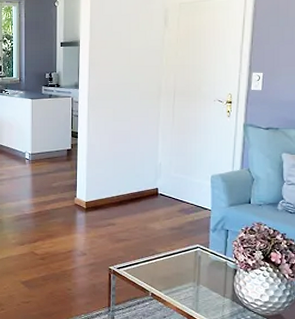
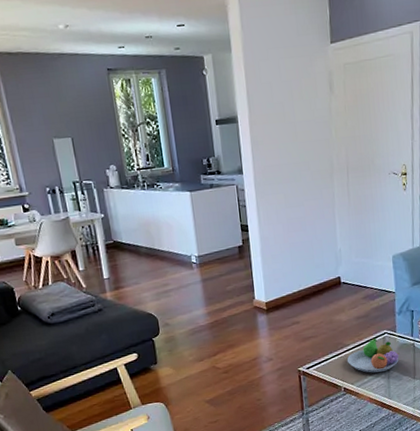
fruit bowl: none [157,251,211,285] -> present [346,338,400,373]

